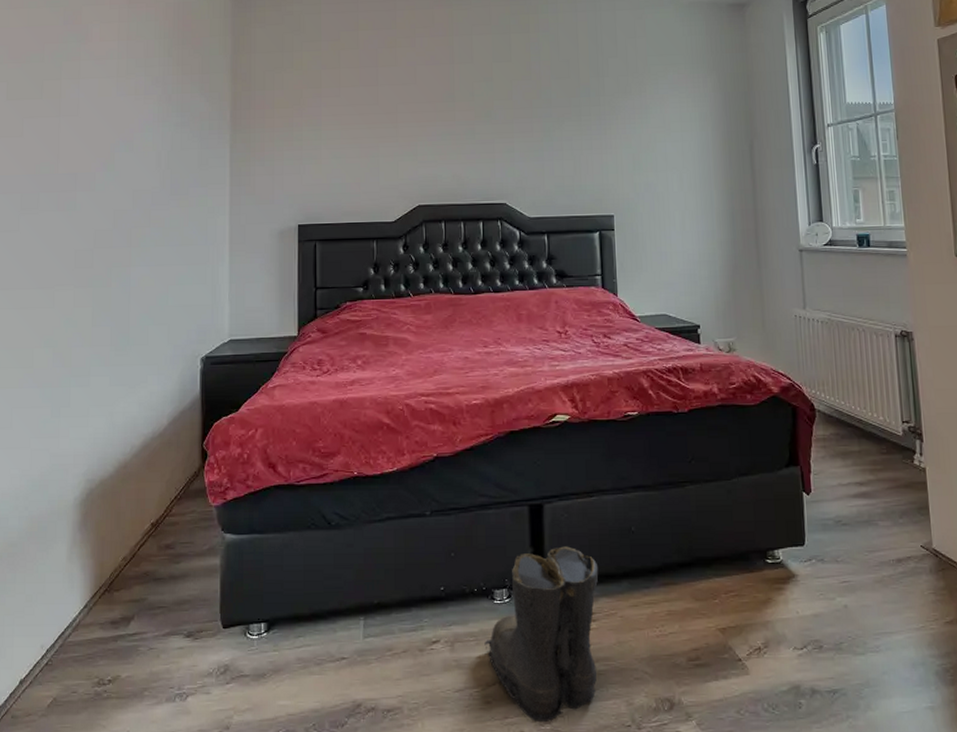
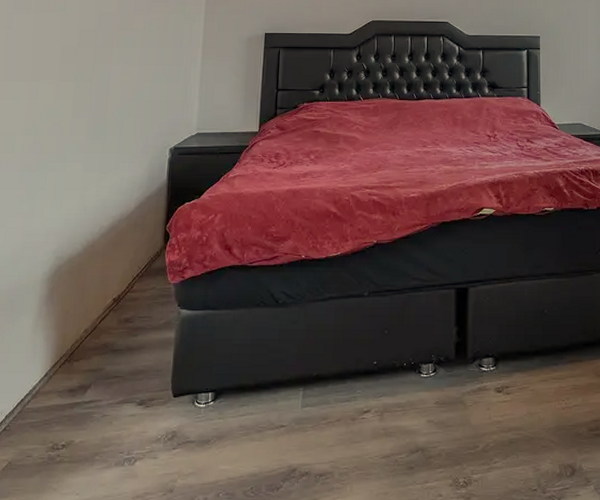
boots: present [484,546,599,723] -> none [410,326,514,487]

